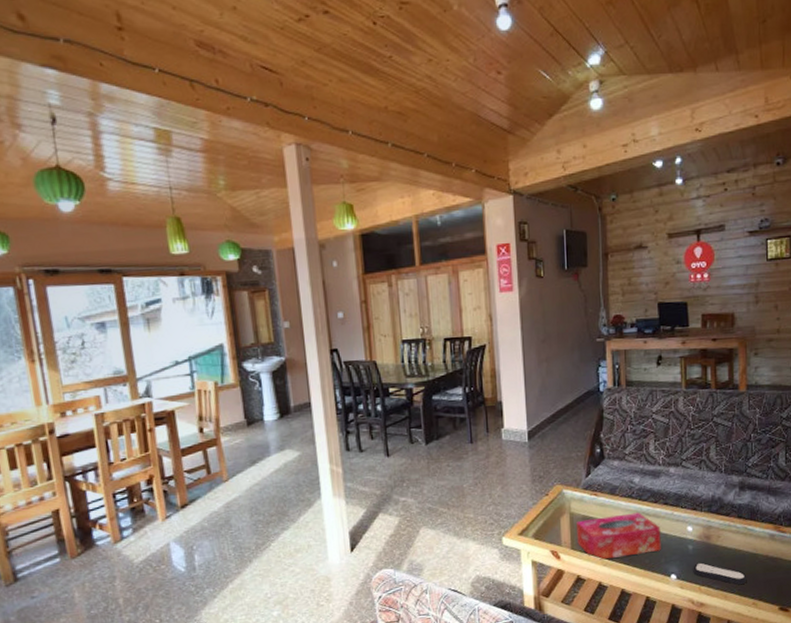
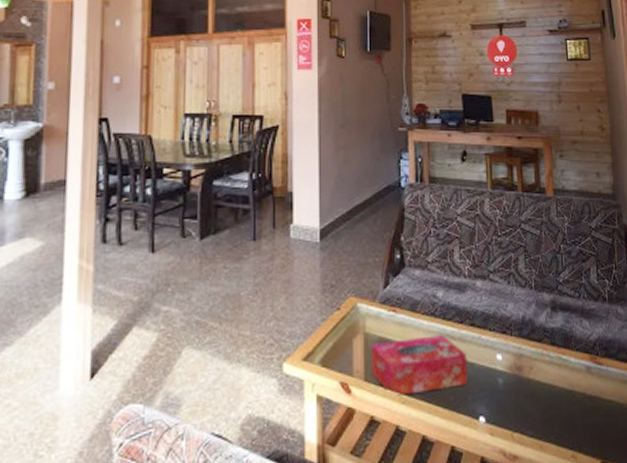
remote control: present [693,562,747,585] -> none [504,401,564,432]

